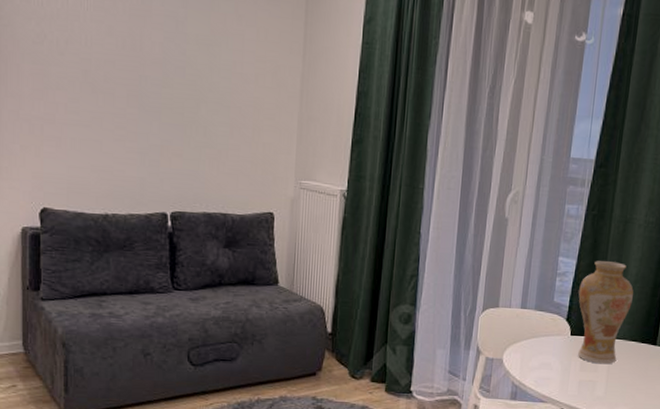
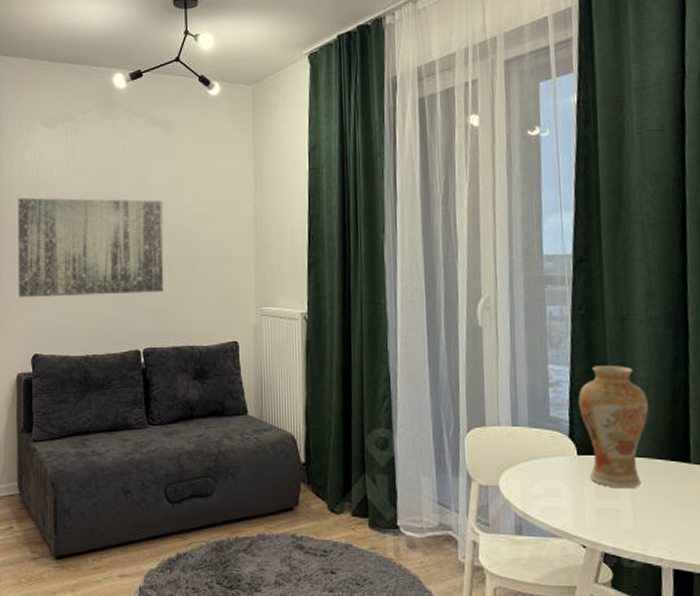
wall art: none [23,27,201,155] -> present [18,197,164,298]

